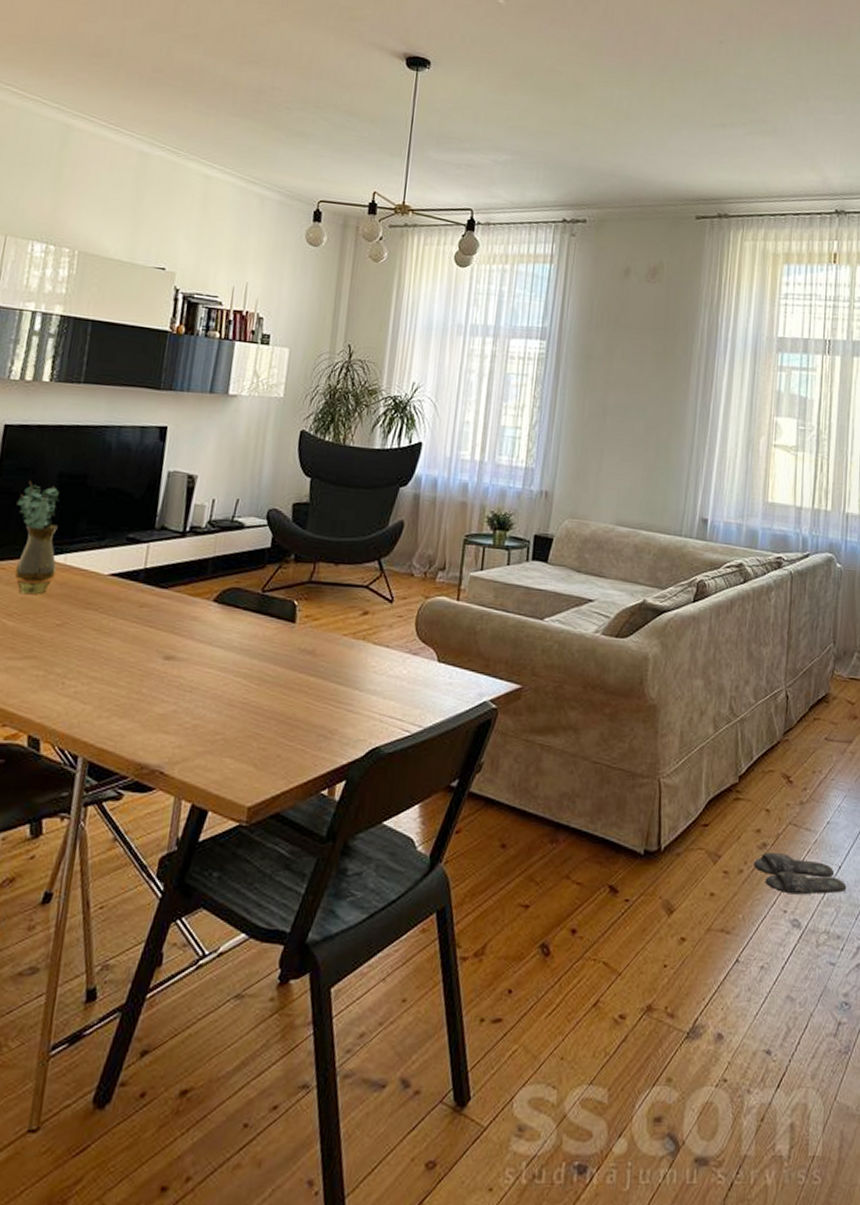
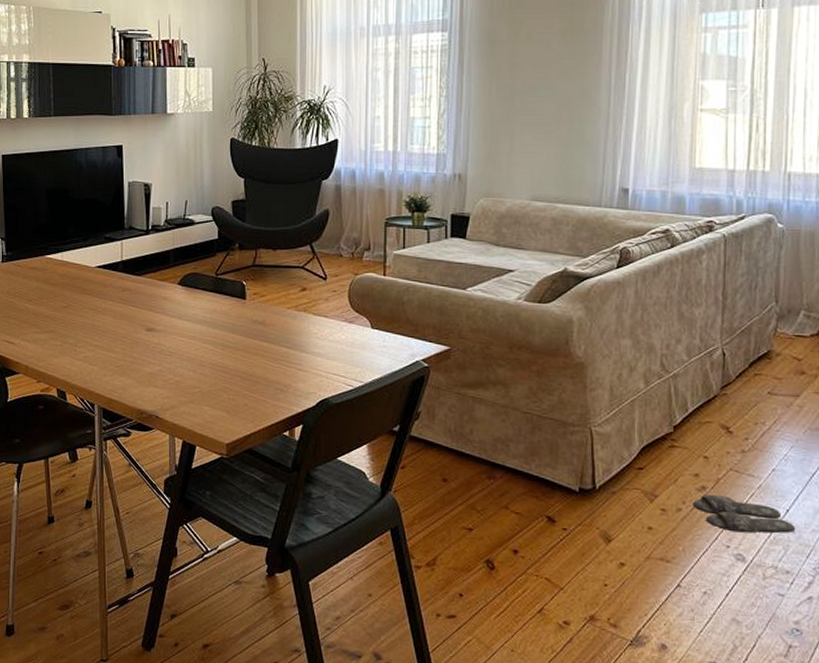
vase: present [14,481,60,595] -> none [21,197,56,285]

